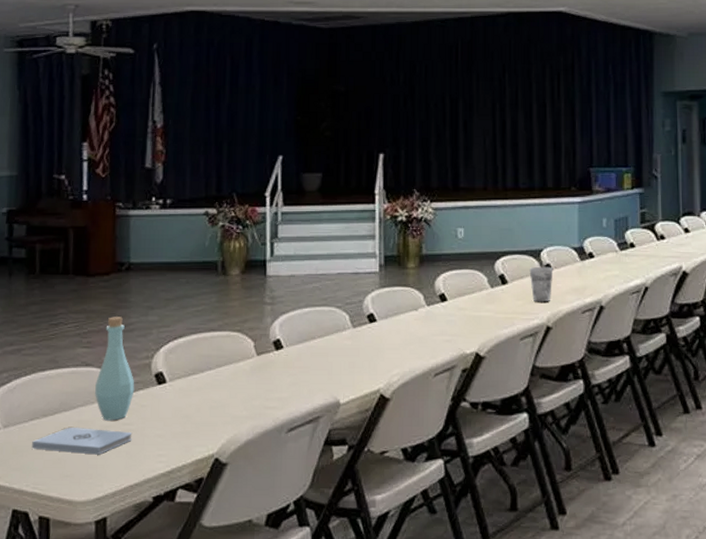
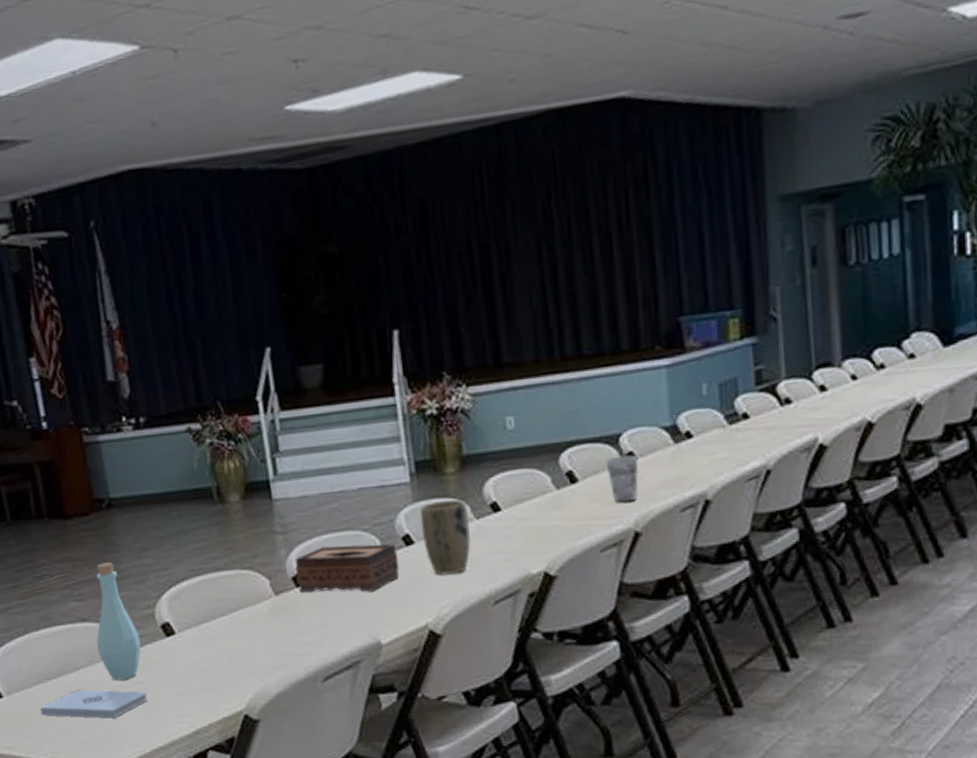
tissue box: none [277,318,363,358] -> present [295,544,400,593]
plant pot: none [383,289,422,349] -> present [420,500,472,576]

